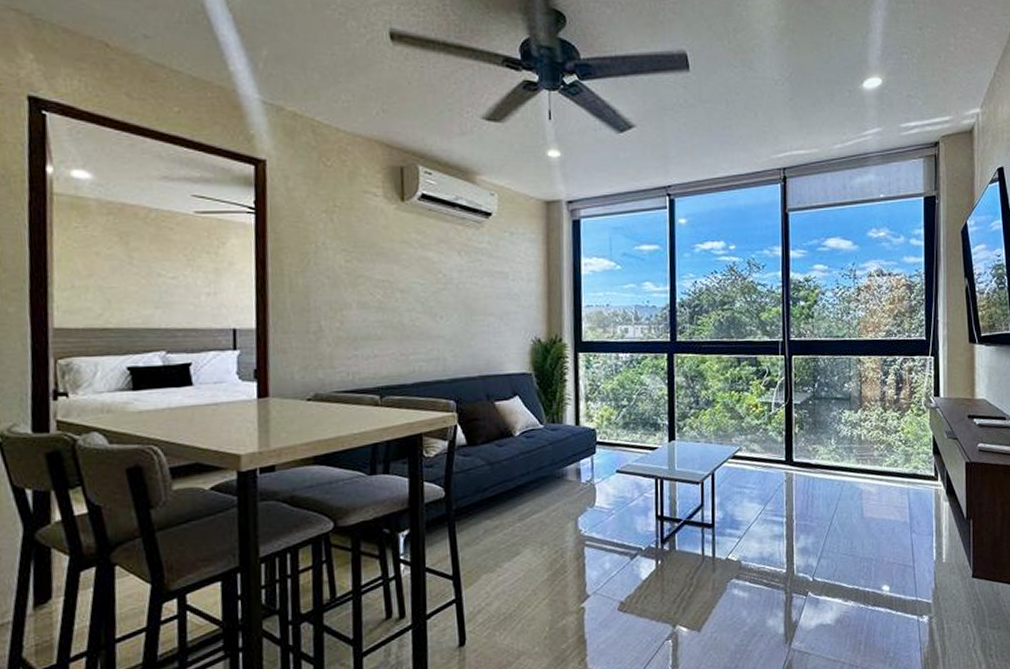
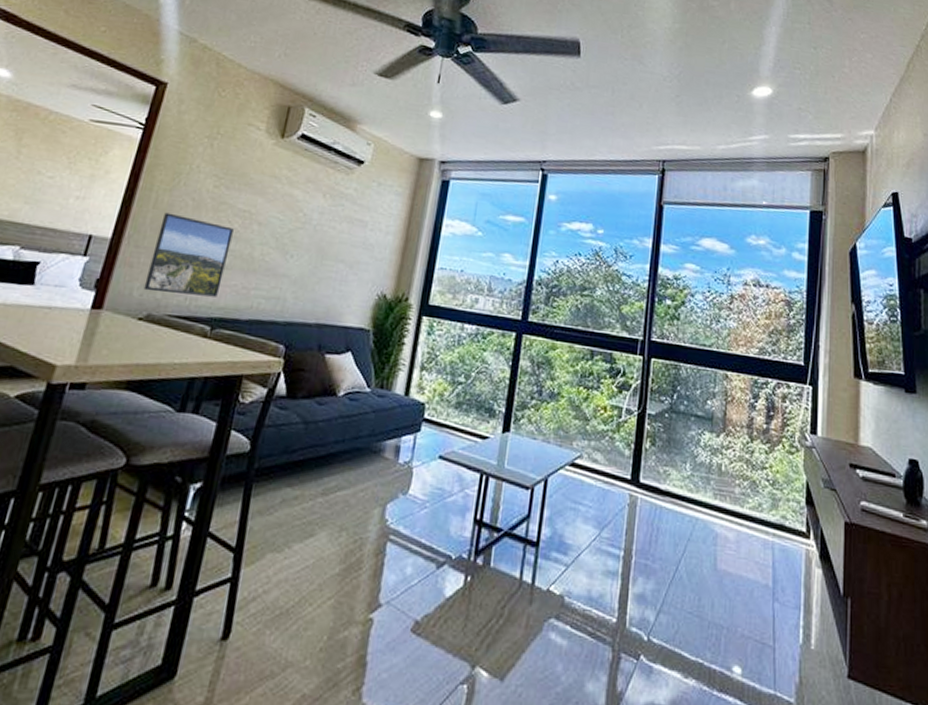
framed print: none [302,294,379,373] -> present [143,212,234,297]

